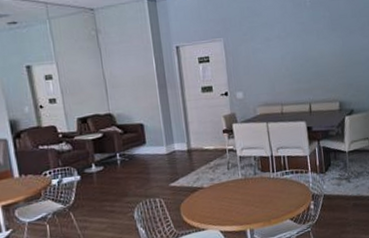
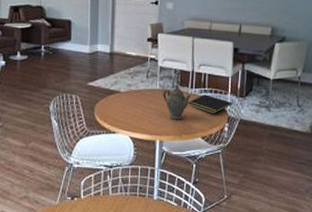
teapot: none [246,171,275,207] -> present [163,84,192,120]
notepad: none [271,176,314,195] -> present [187,95,232,114]

